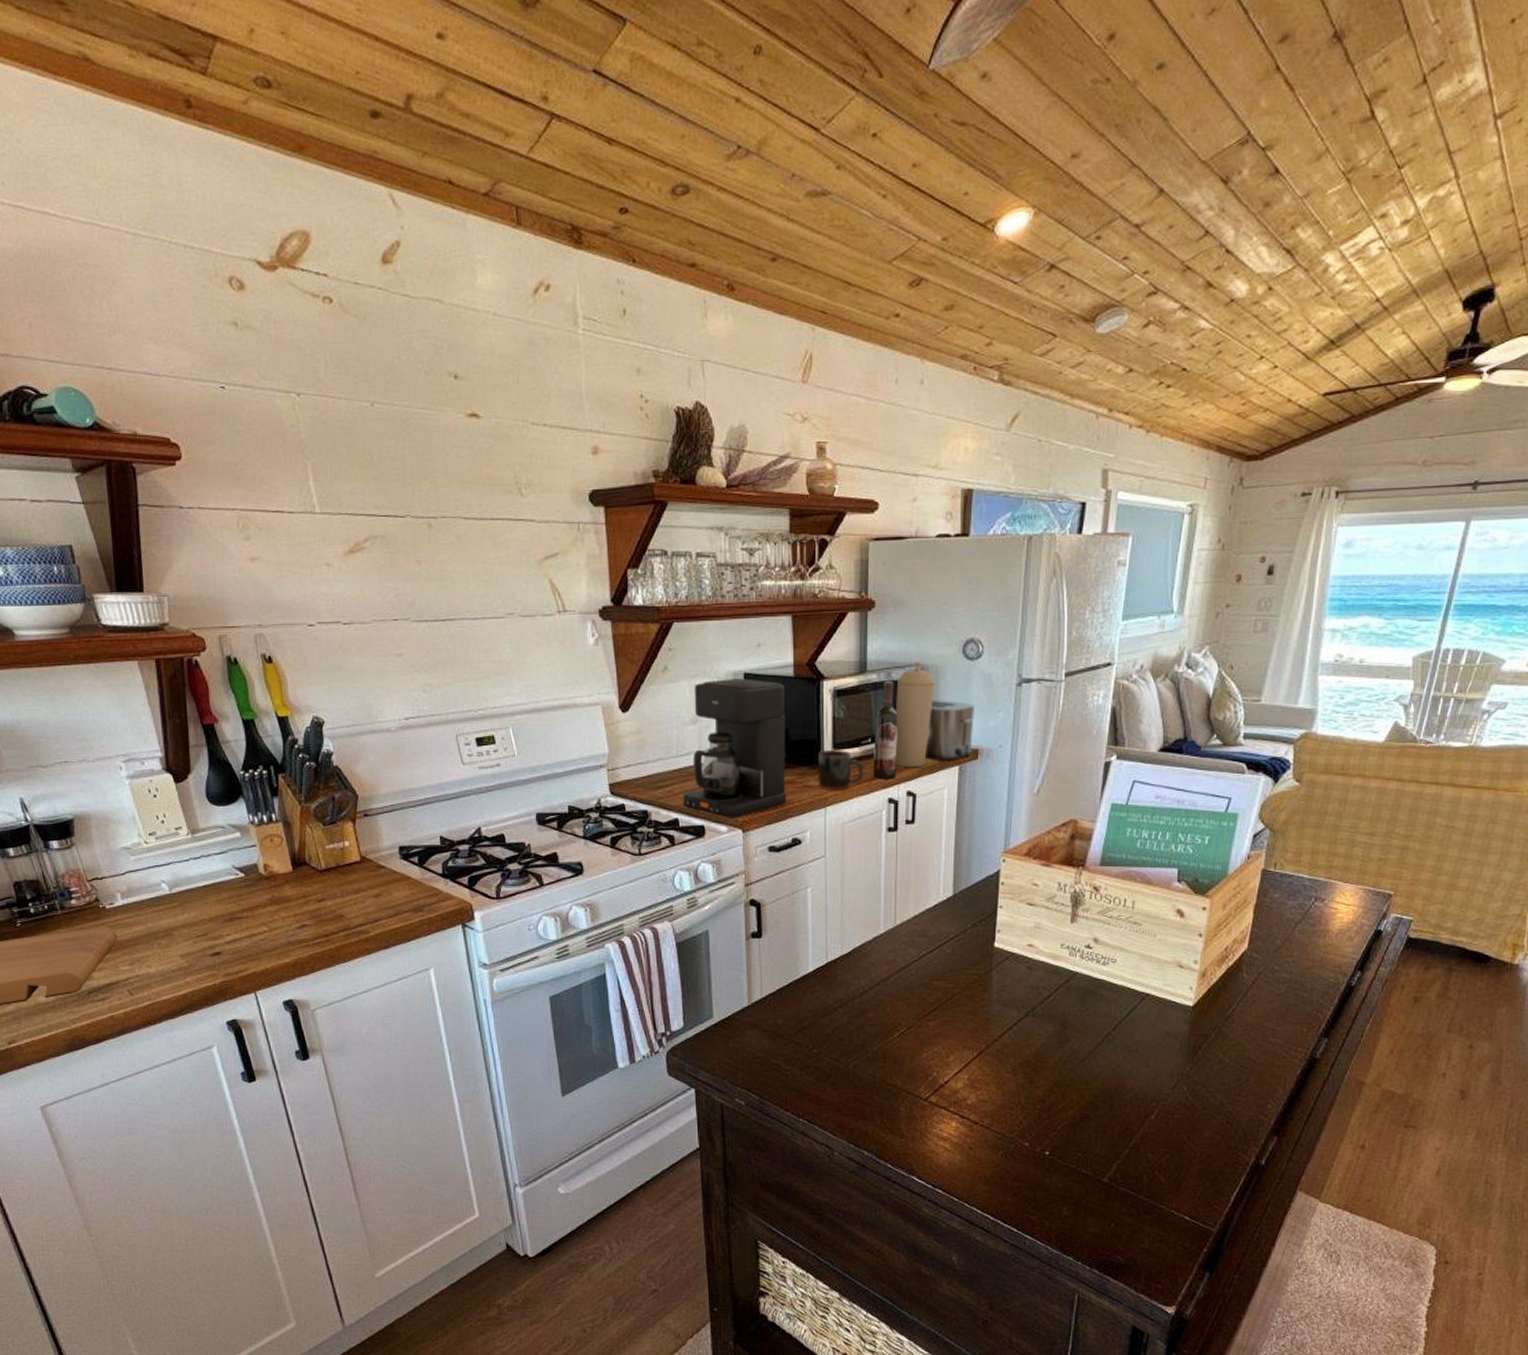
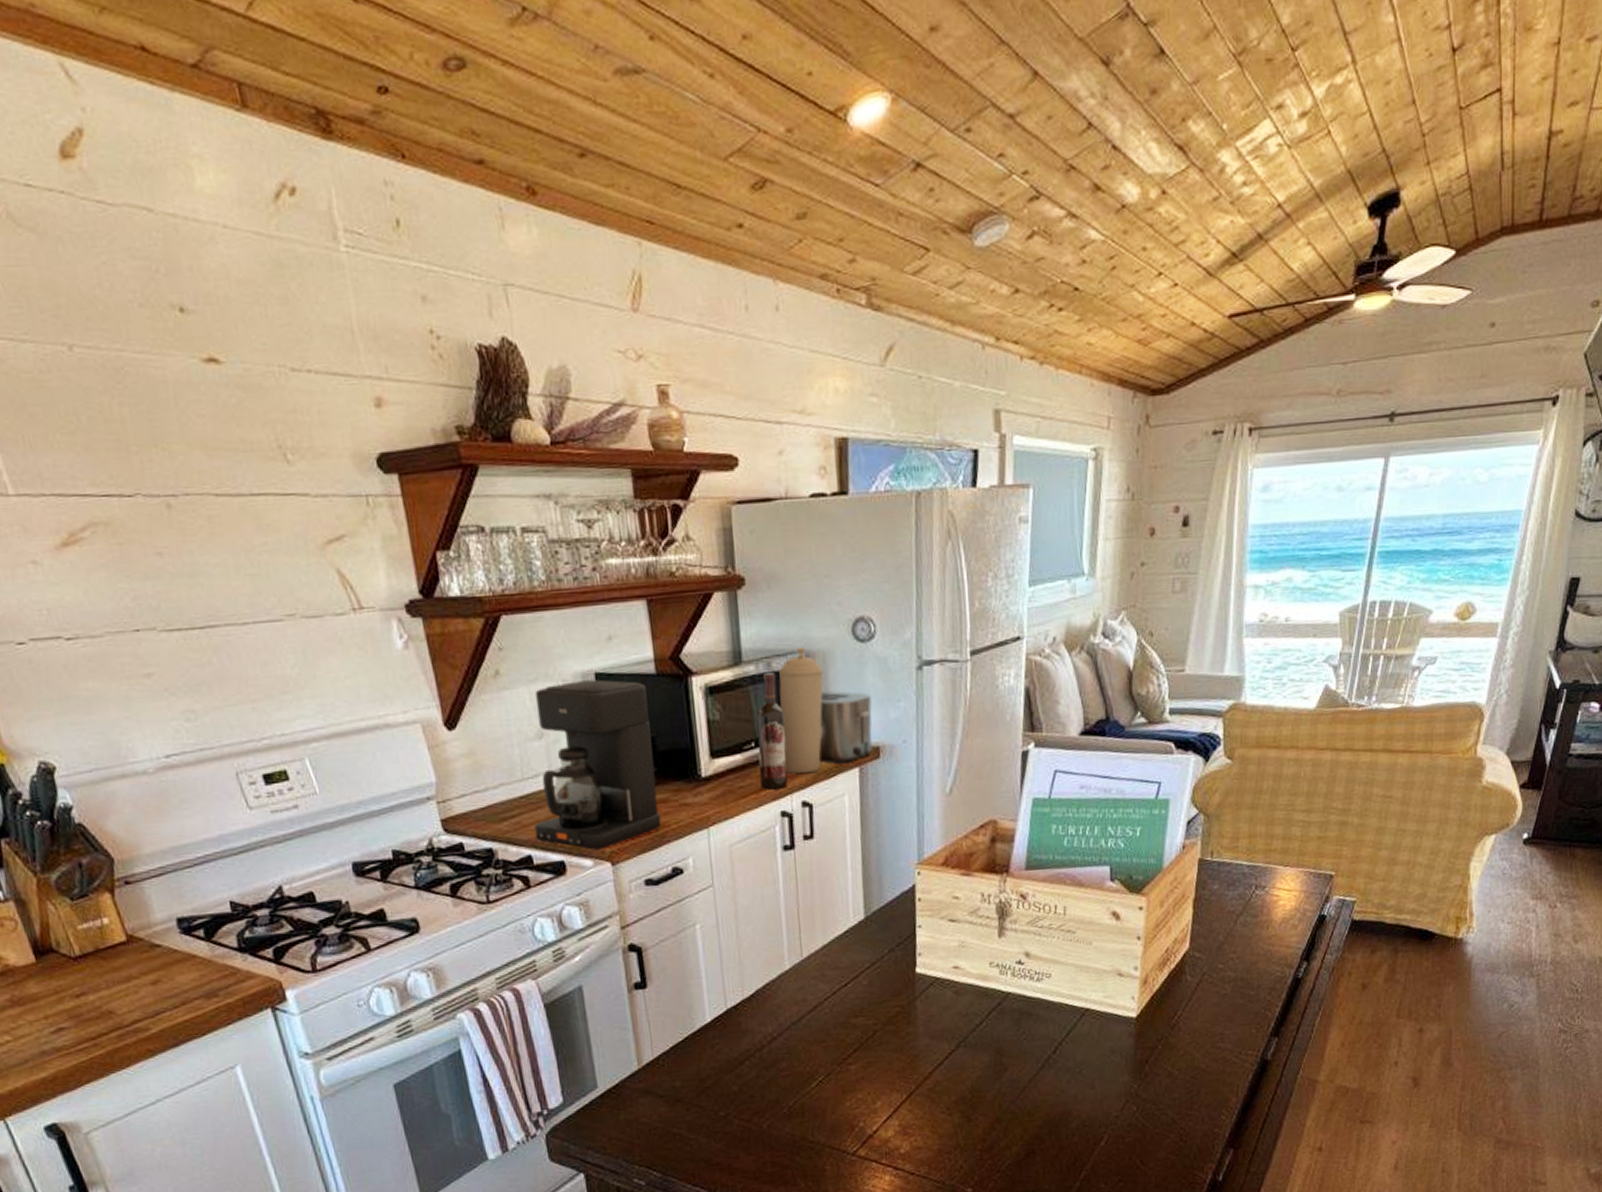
mug: present [816,749,864,791] -> none [692,757,750,808]

